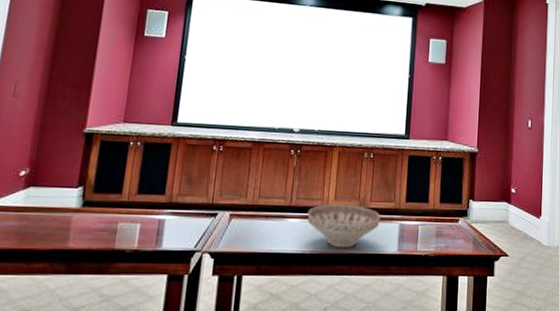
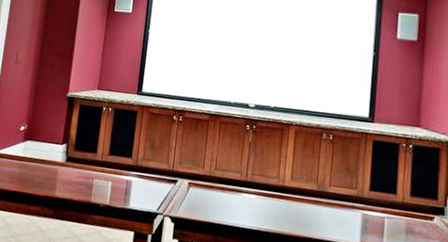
decorative bowl: present [307,204,381,249] -> none [262,183,341,232]

